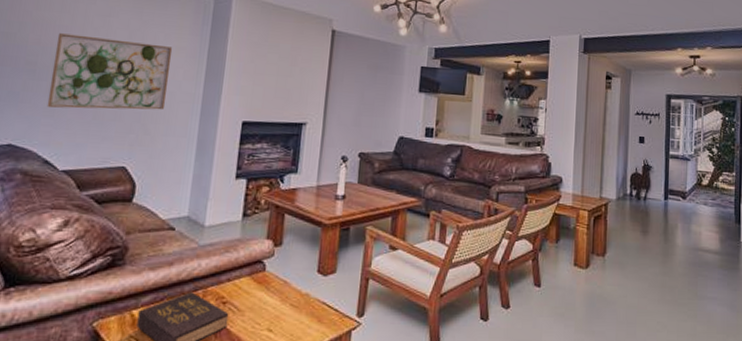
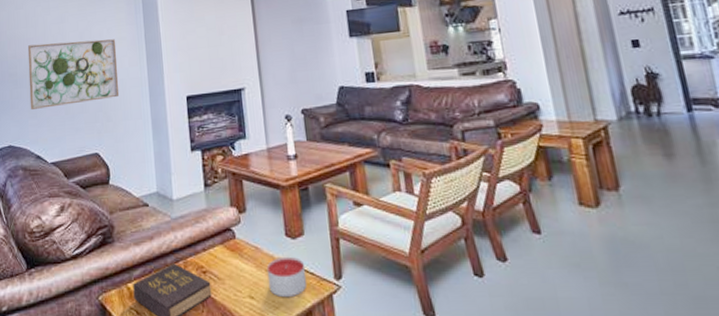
candle: none [289,292,331,332] -> present [266,256,307,298]

